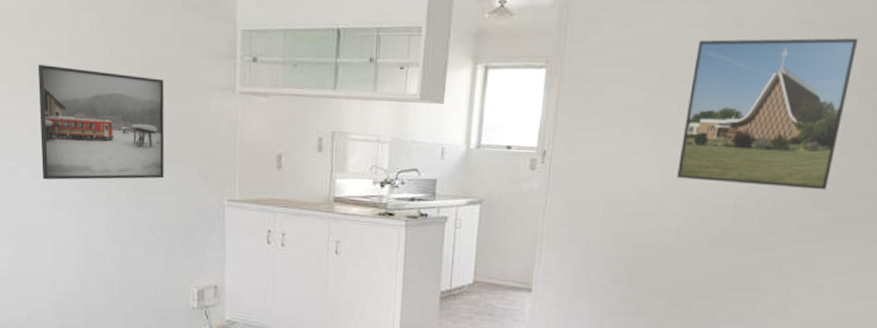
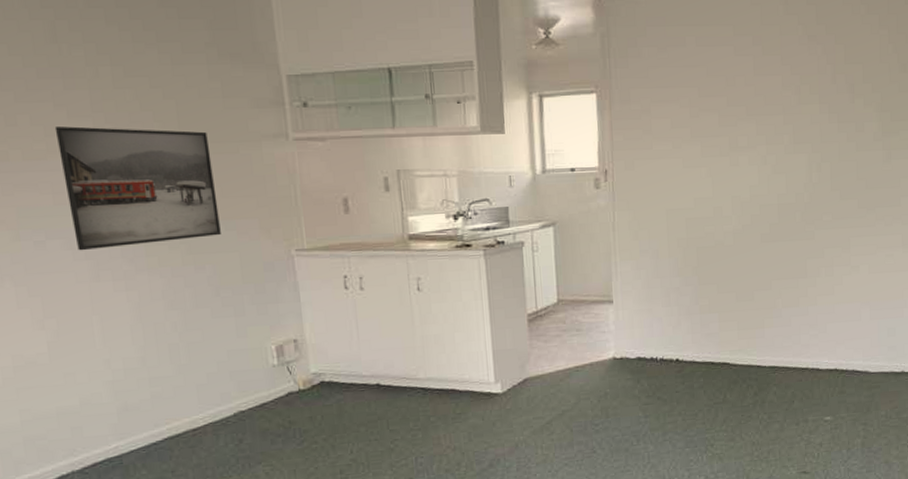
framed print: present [677,38,859,190] -> none [725,48,856,184]

